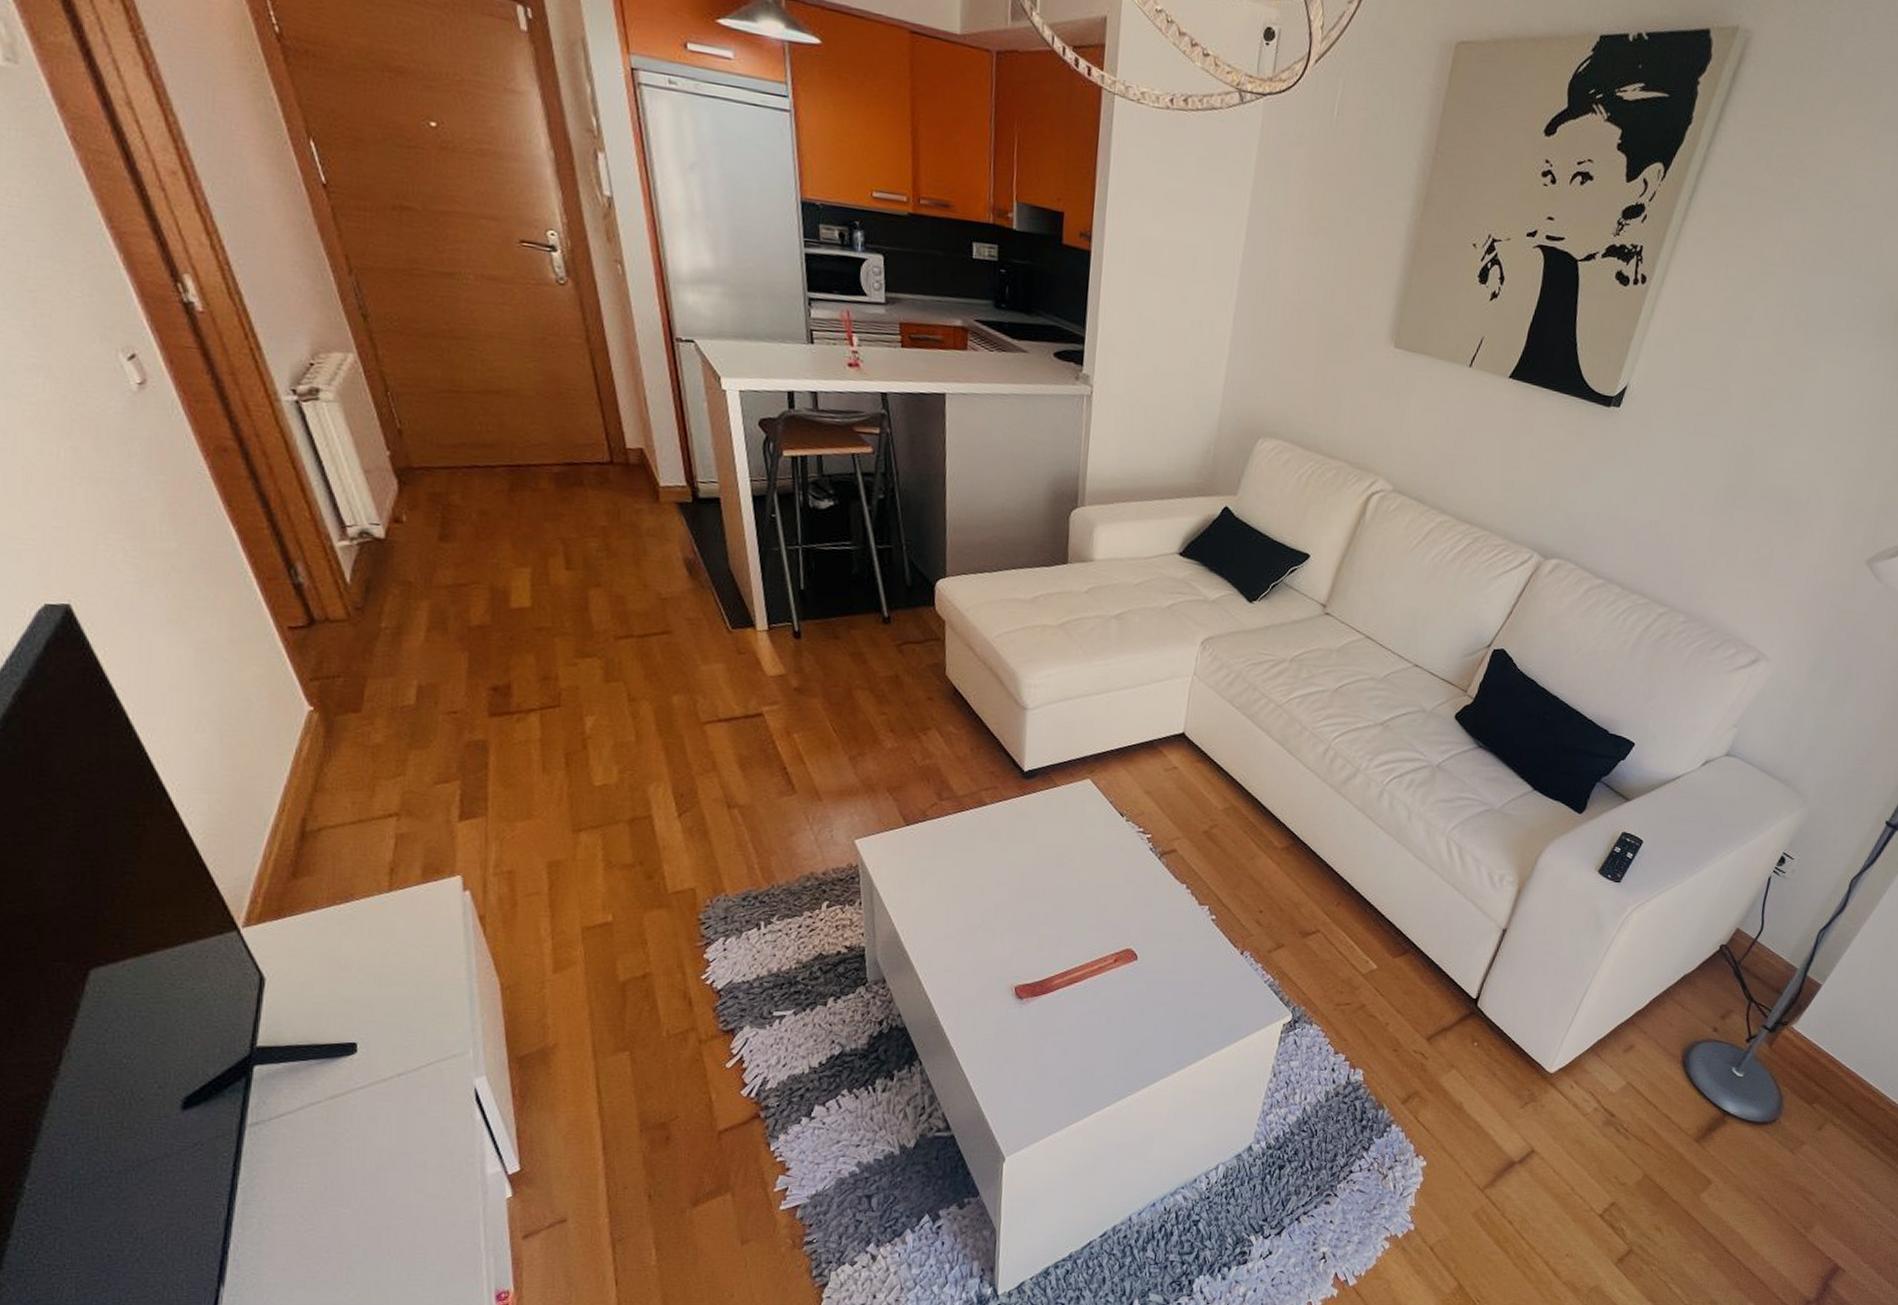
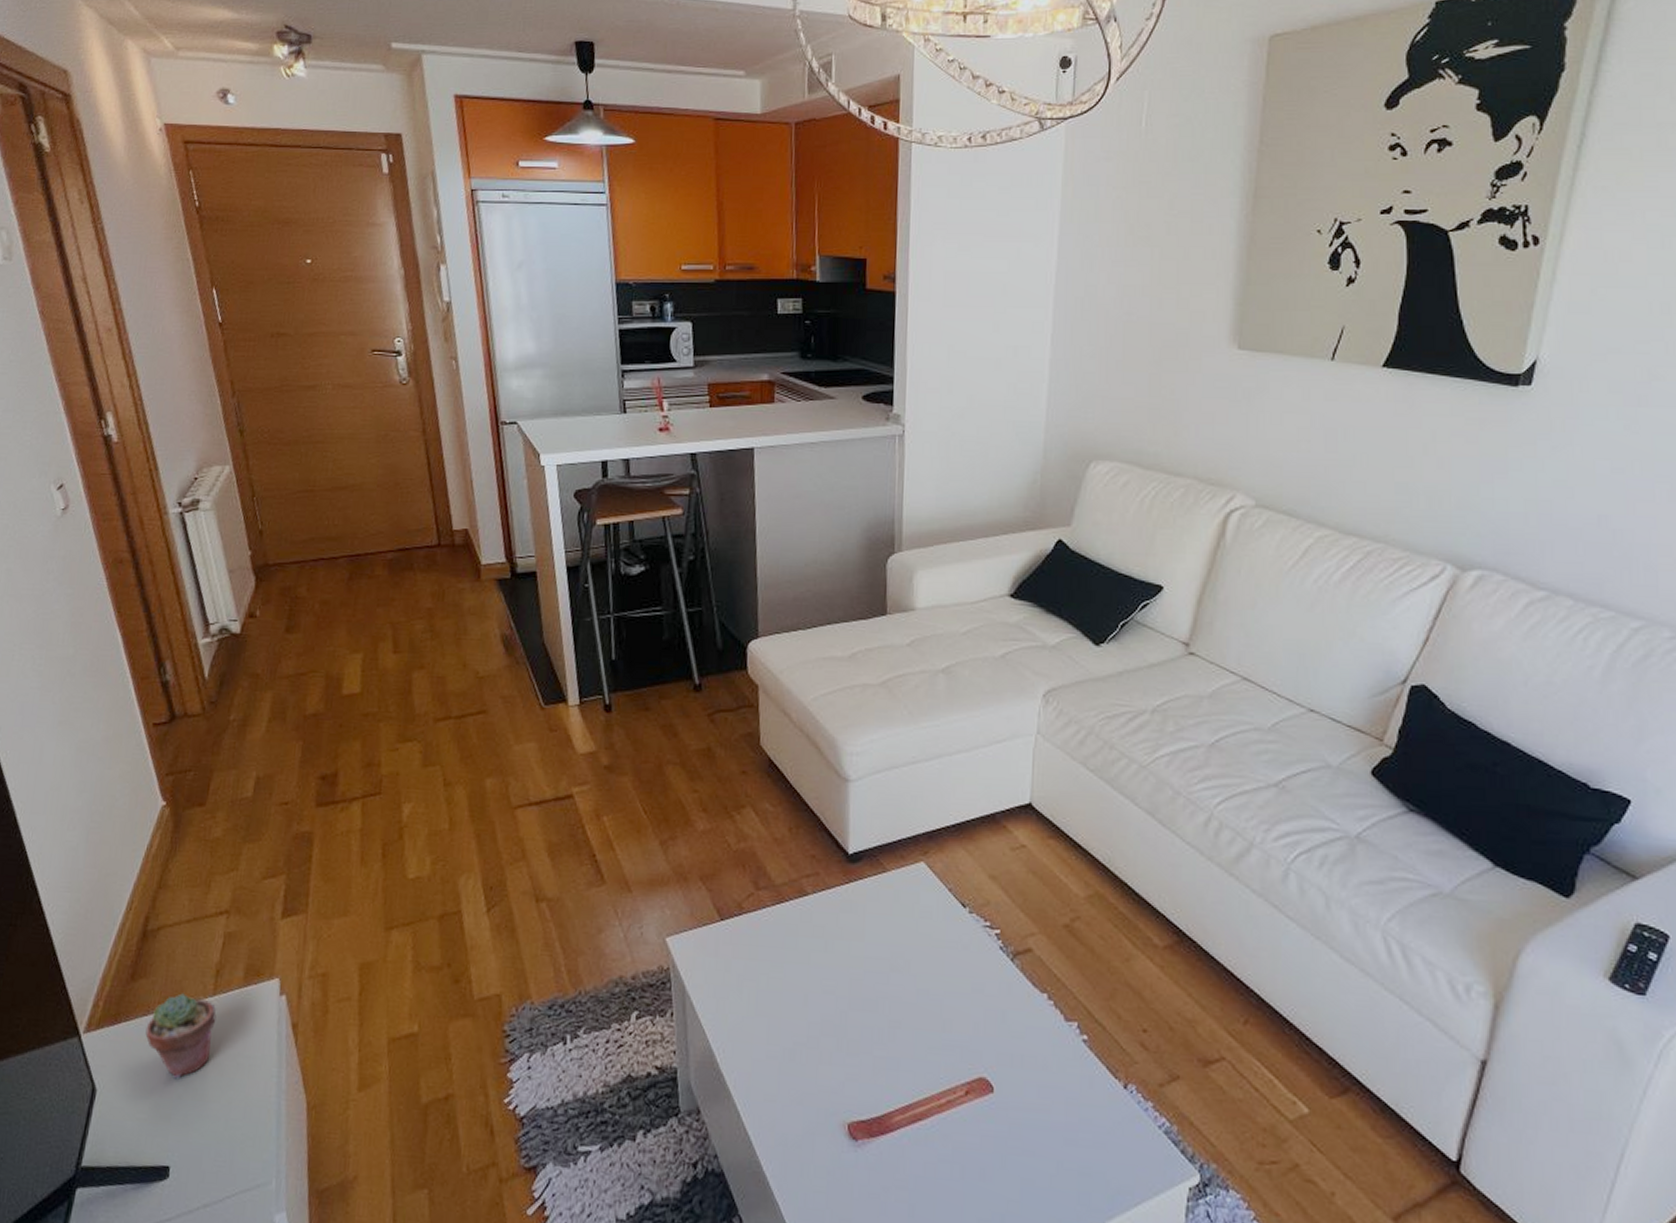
potted succulent: none [315,889,395,967] -> present [145,993,217,1079]

